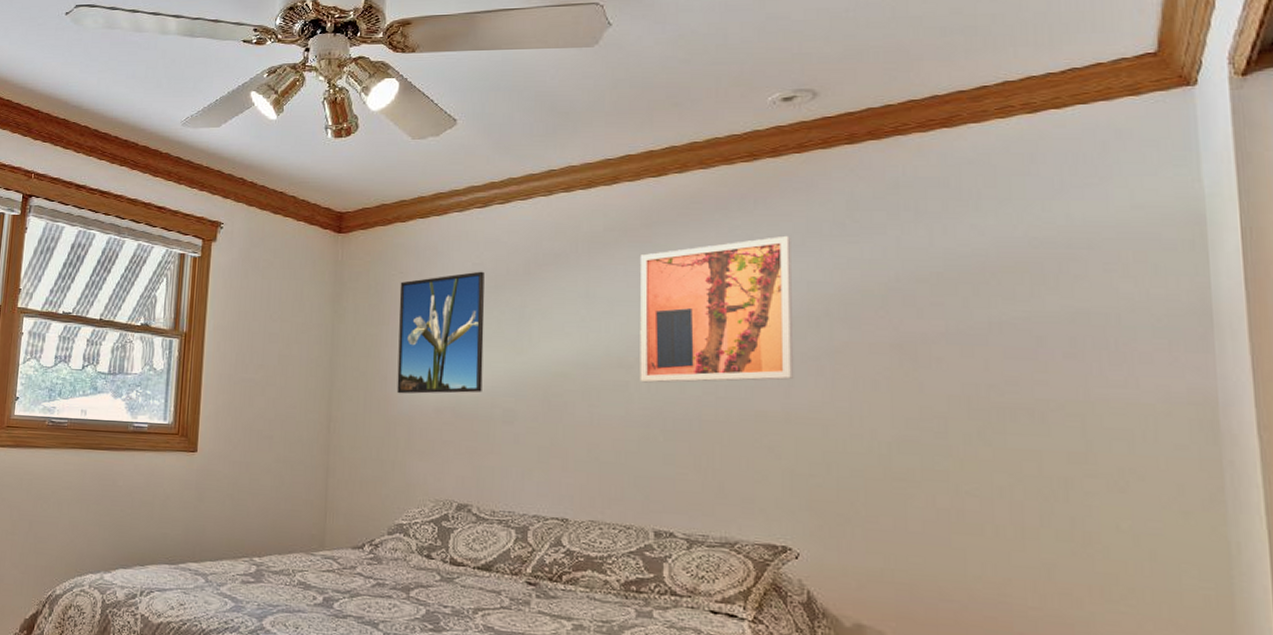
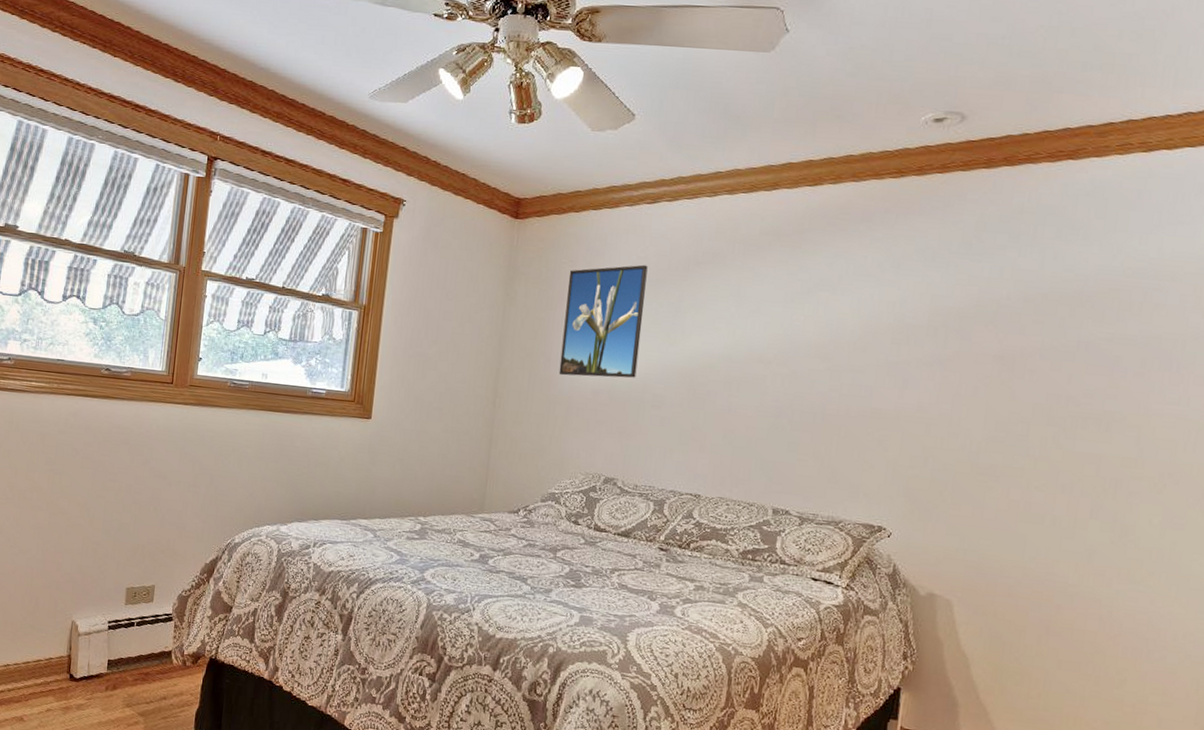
wall art: present [640,235,794,383] -> none [776,250,924,382]

